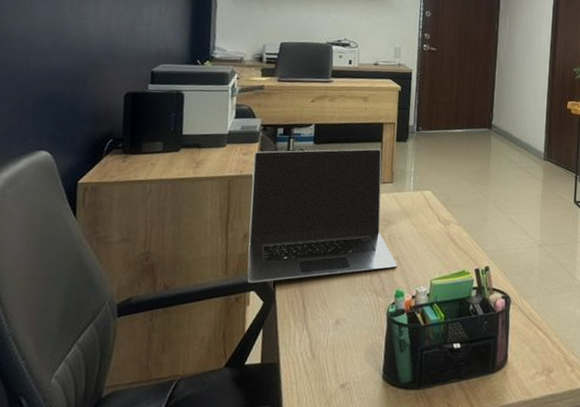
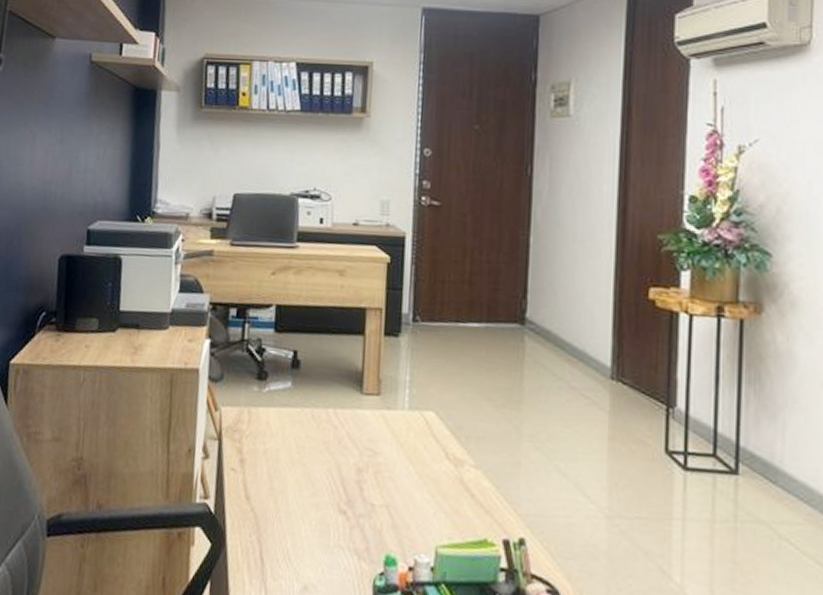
laptop: present [247,148,398,283] -> none [192,337,388,521]

